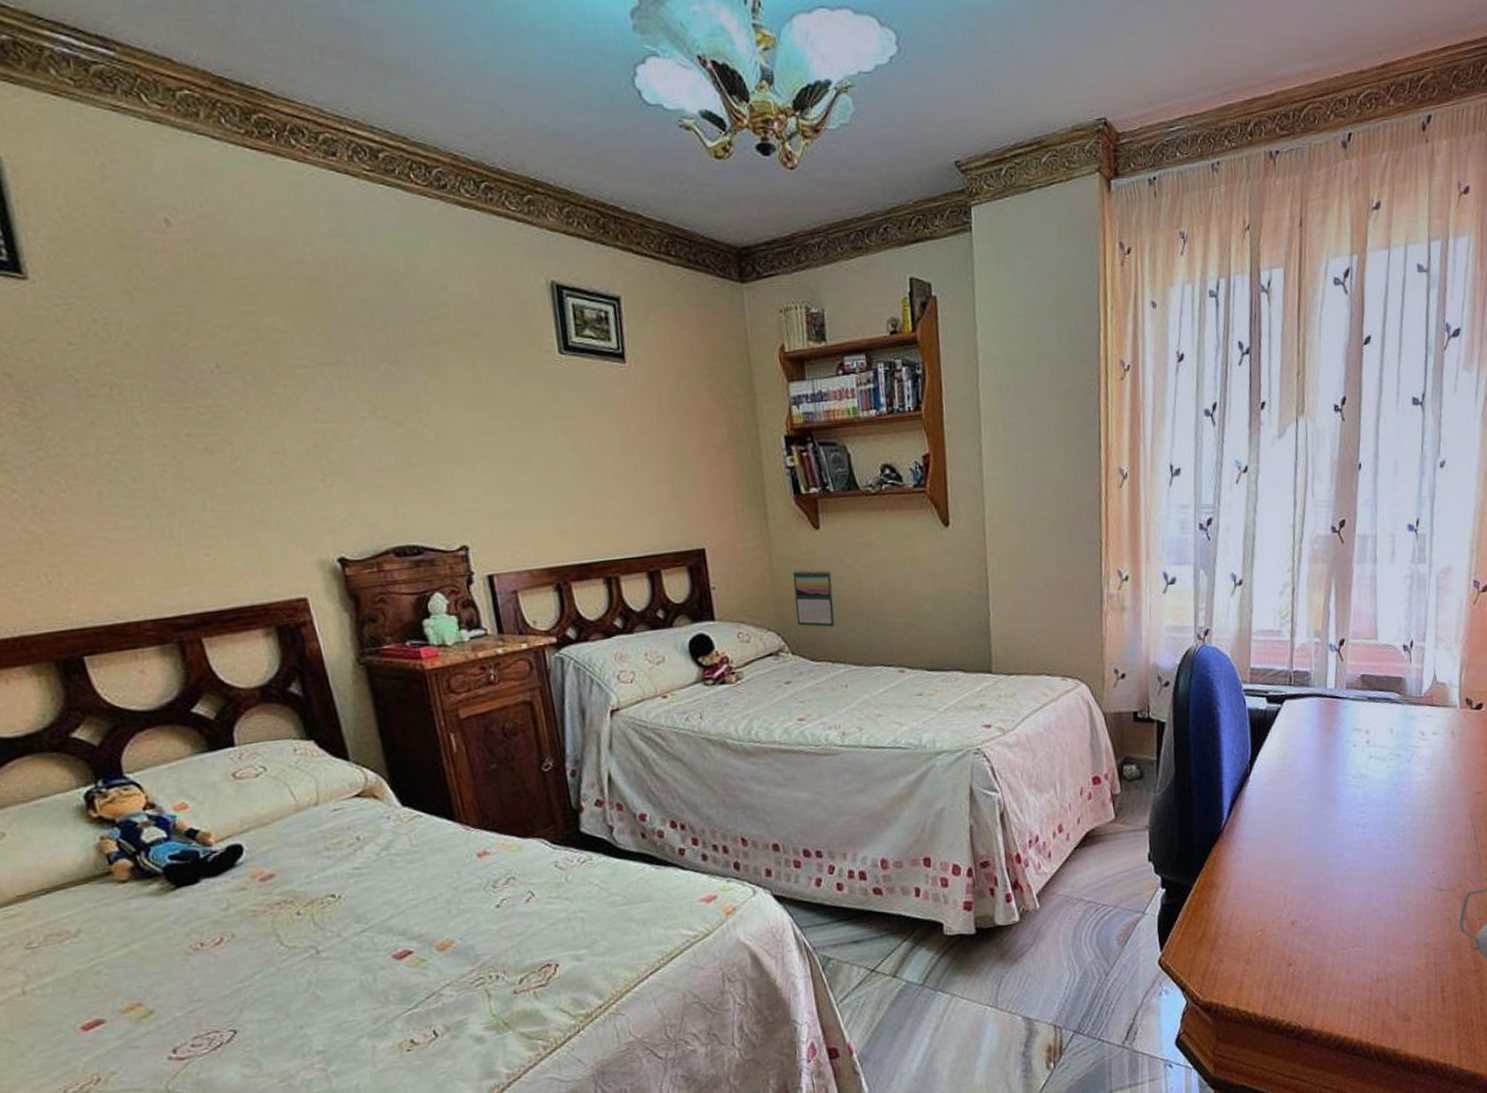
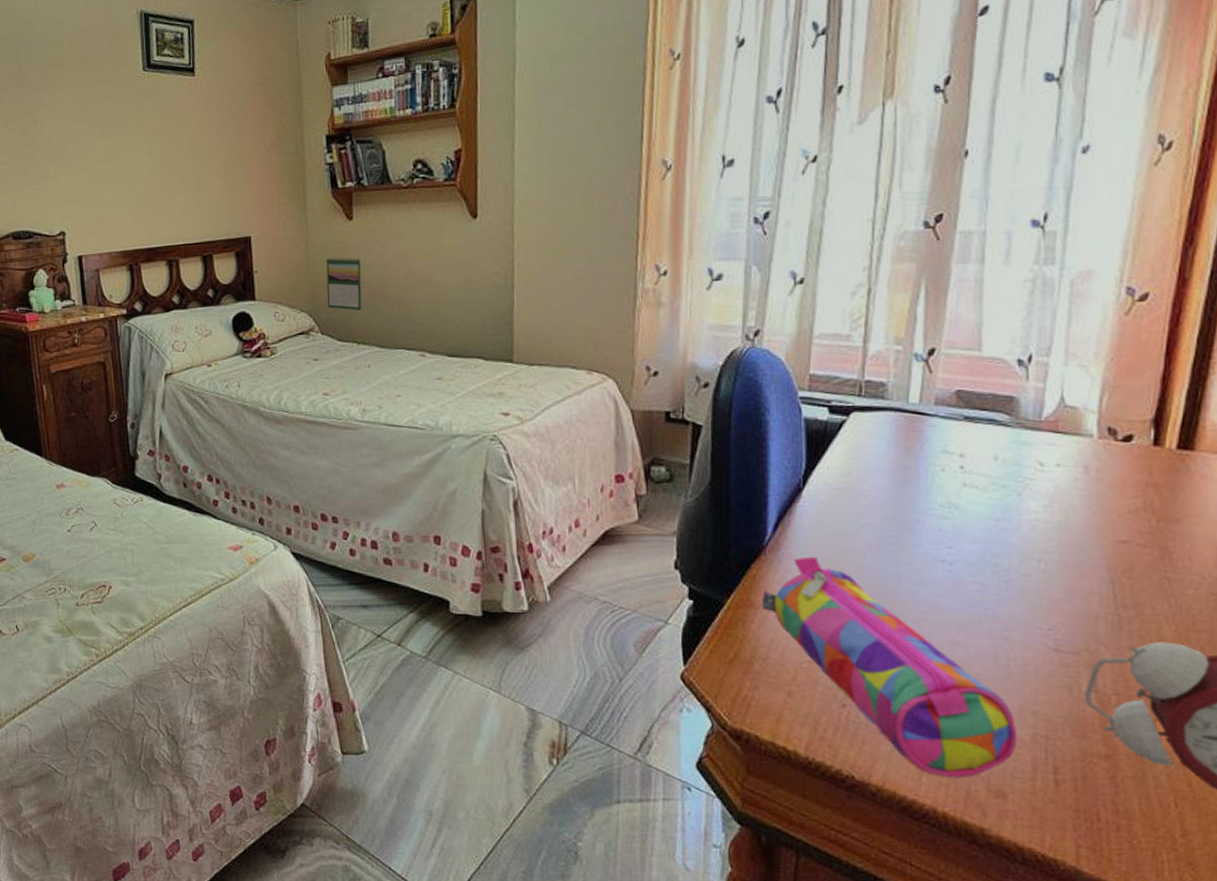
pencil case: none [1221,834,1416,1013] -> present [761,556,1018,777]

